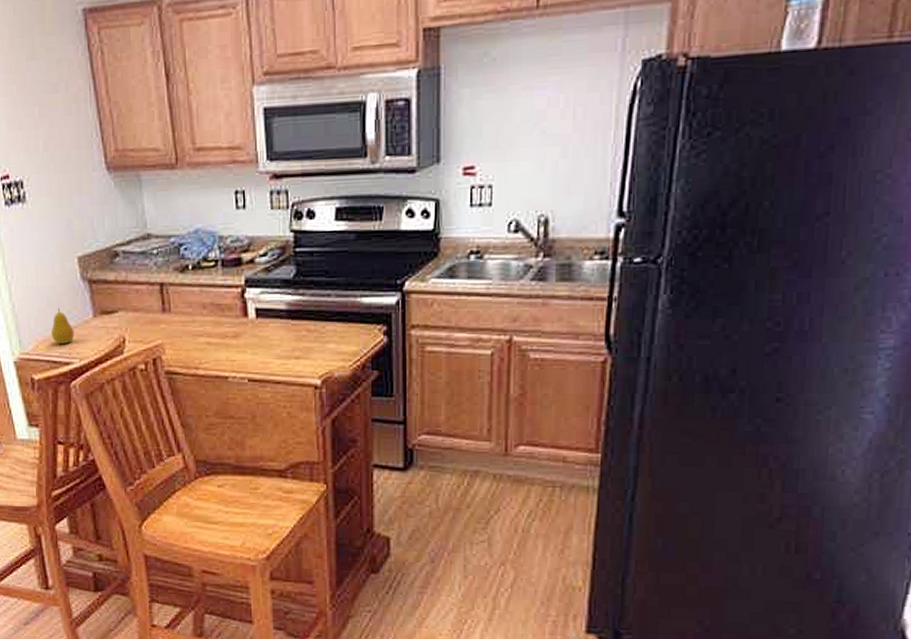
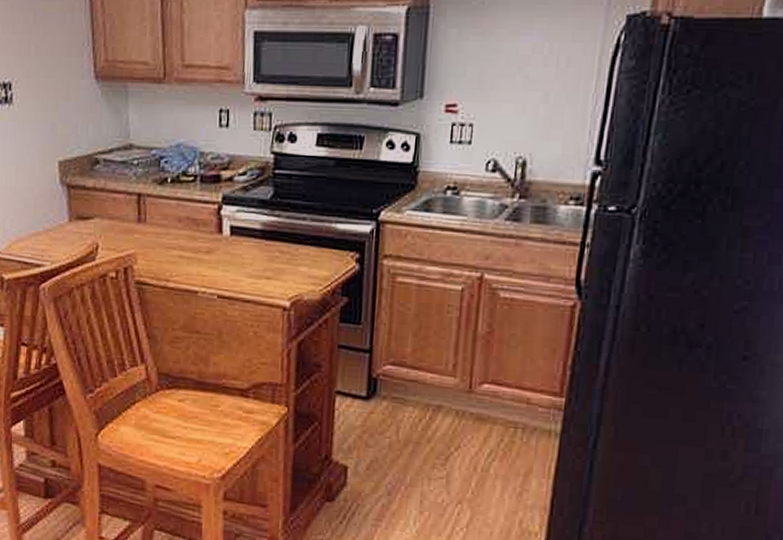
fruit: present [51,307,75,344] -> none [25,209,49,246]

